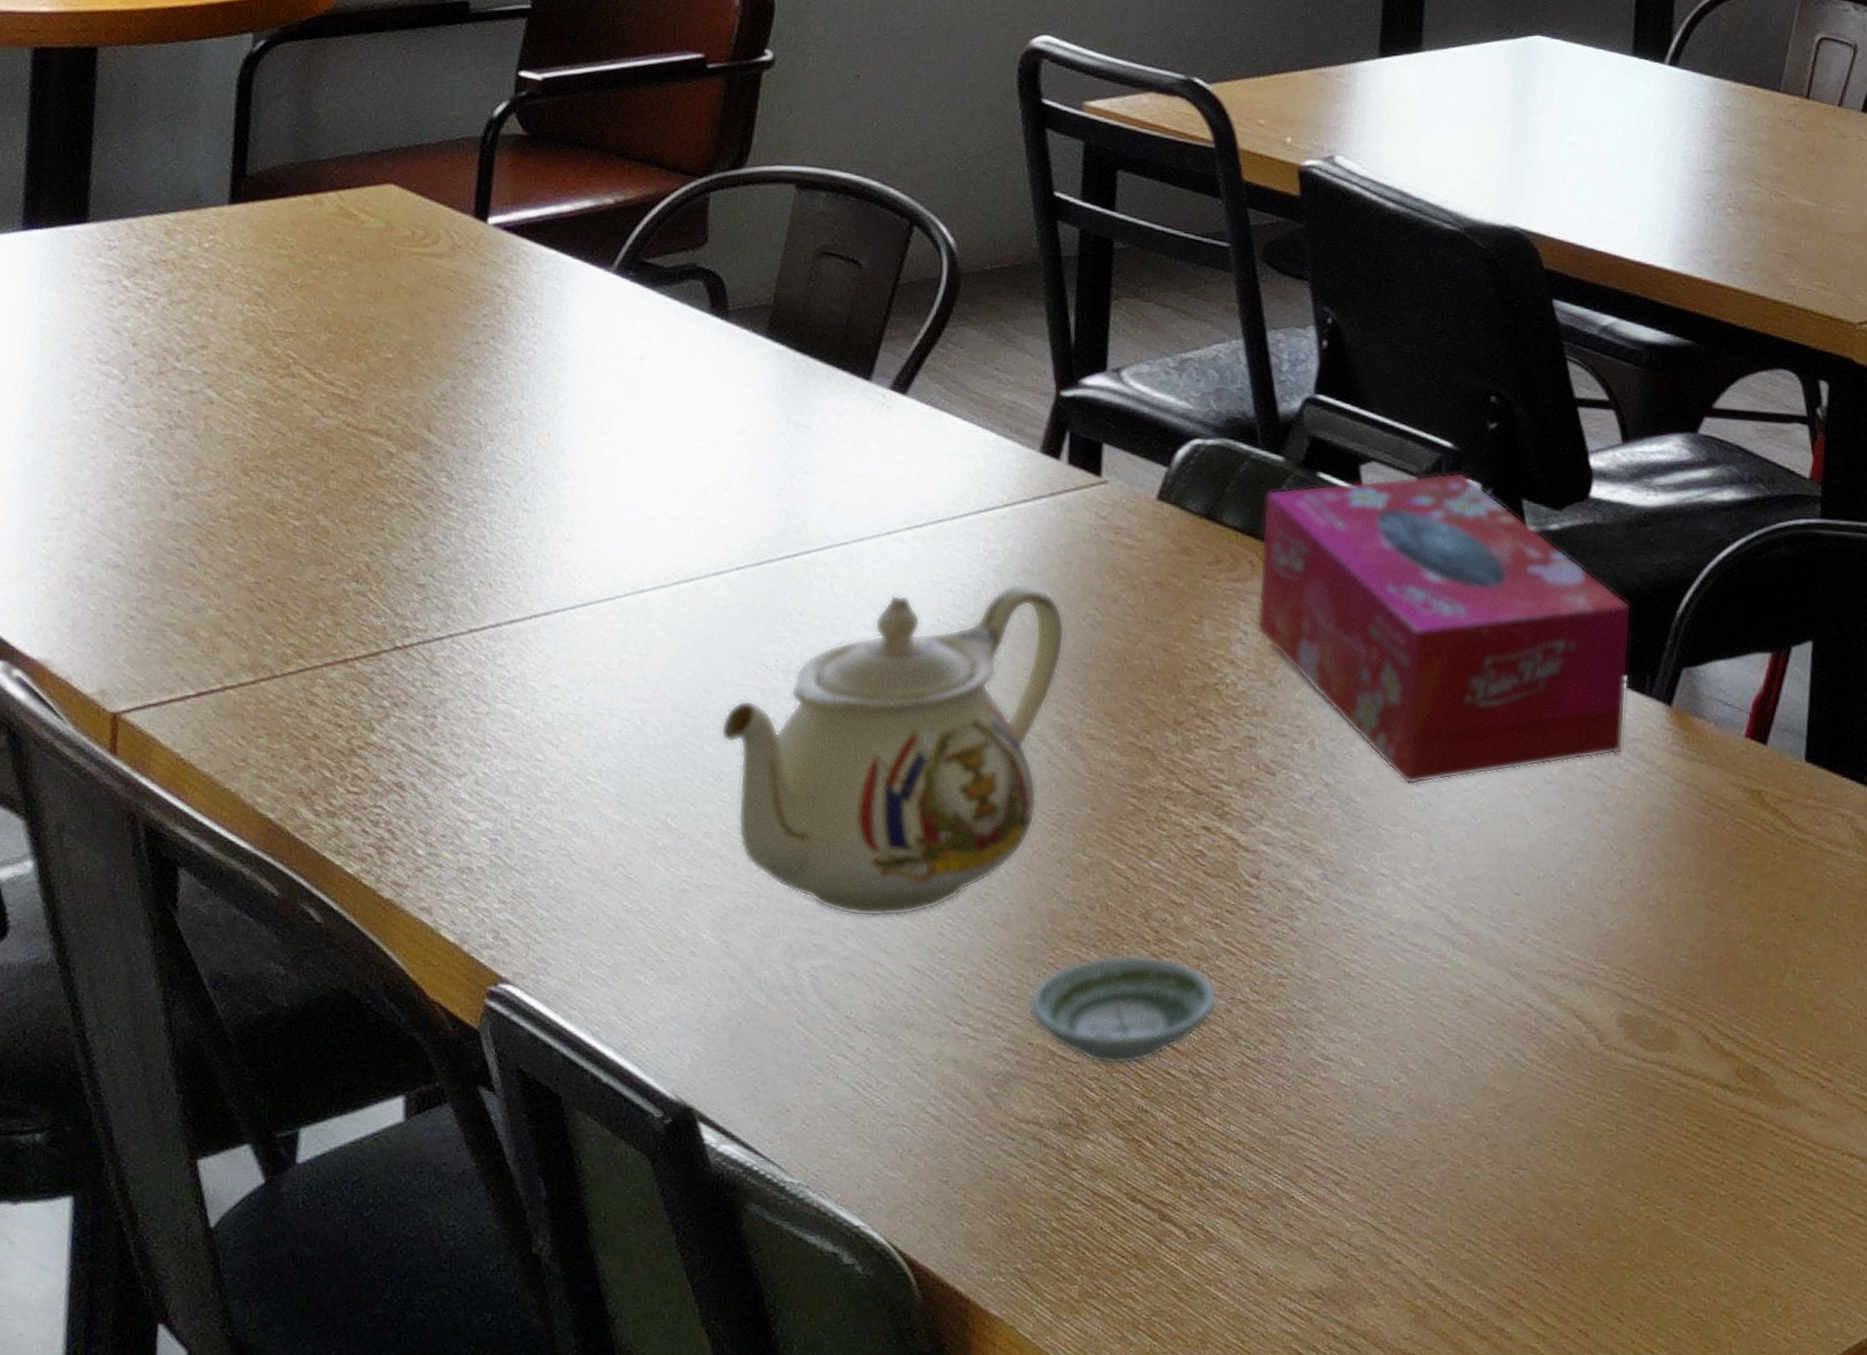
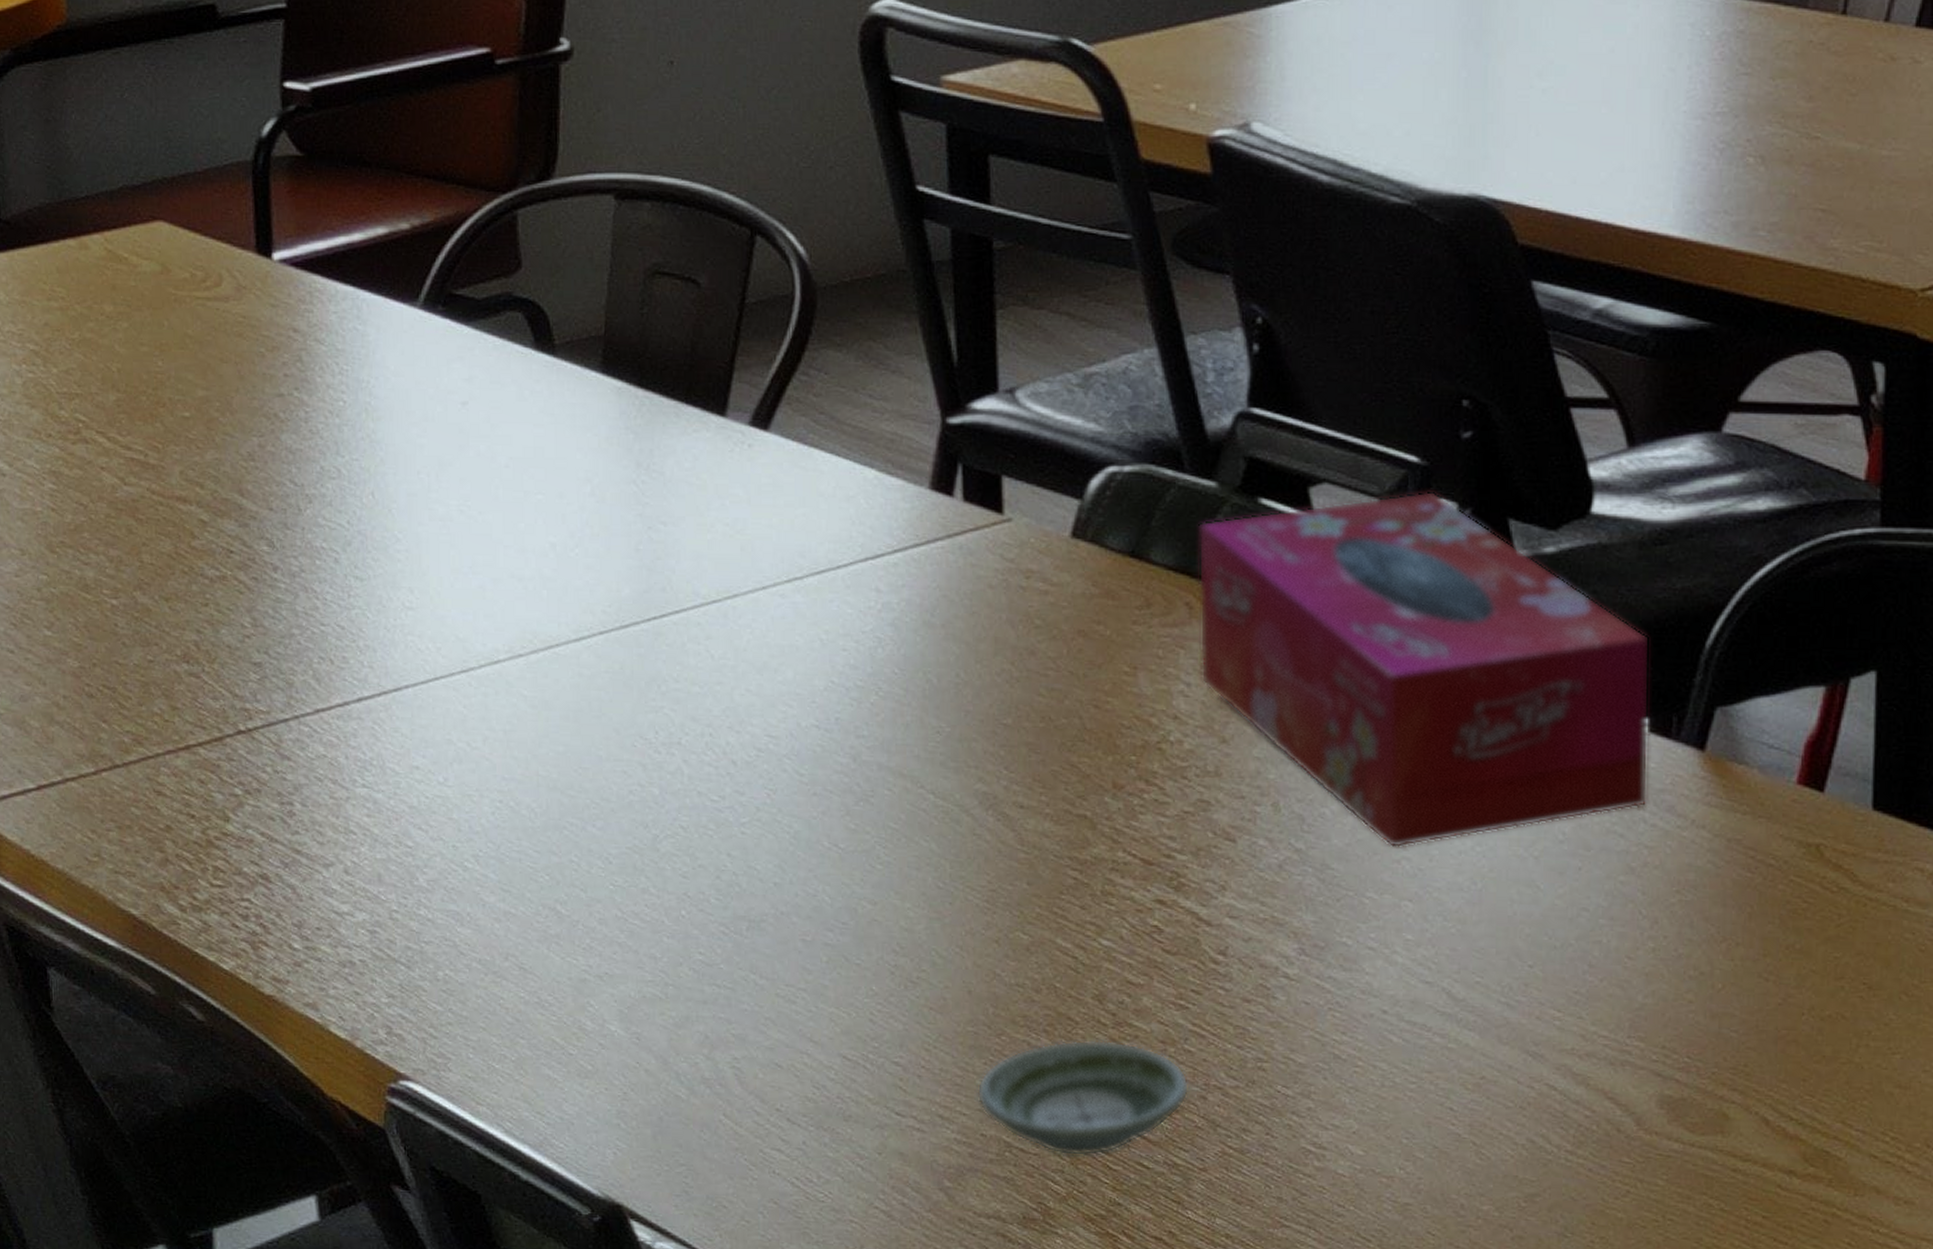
teapot: present [720,583,1065,918] -> none [603,637,978,1005]

